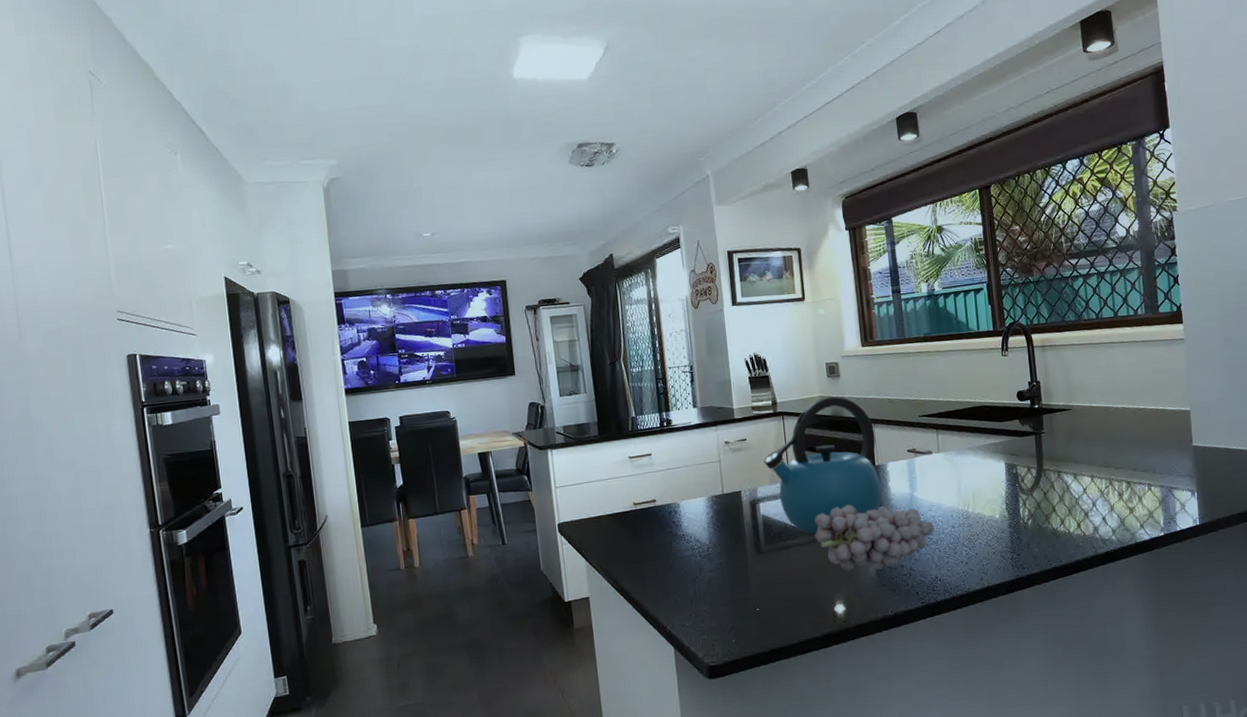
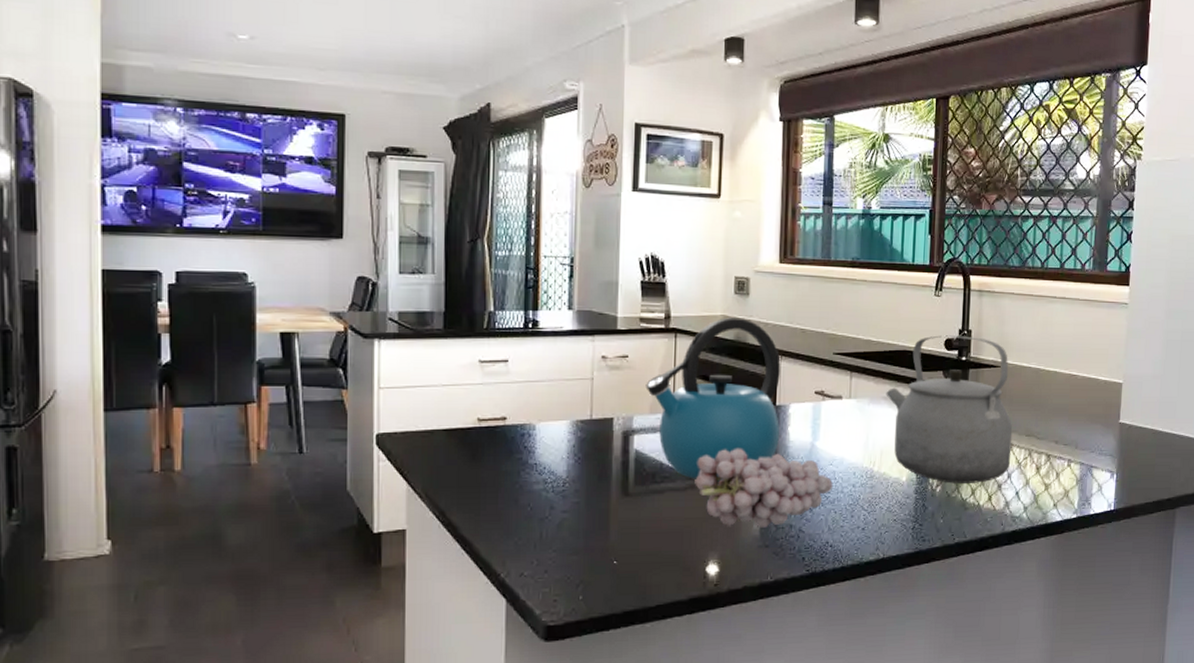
tea kettle: none [970,386,1094,516] -> present [886,335,1013,484]

